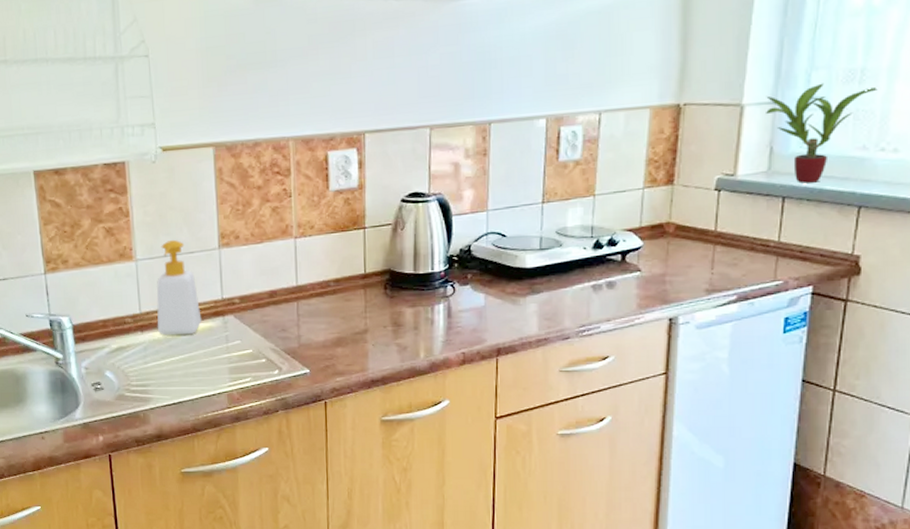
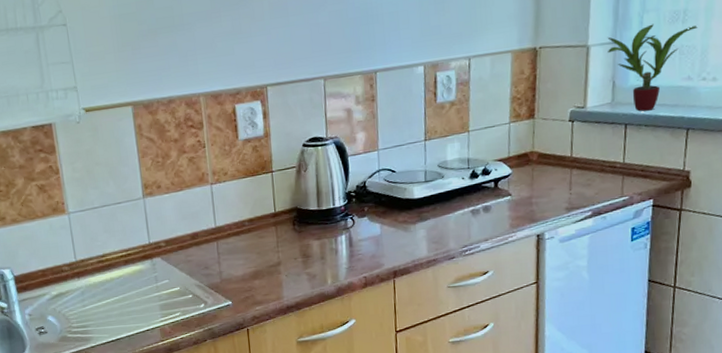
soap bottle: present [156,239,202,335] -> none [88,192,132,279]

